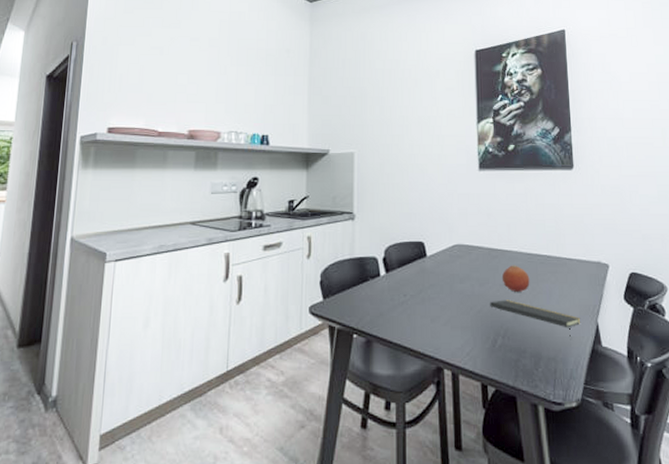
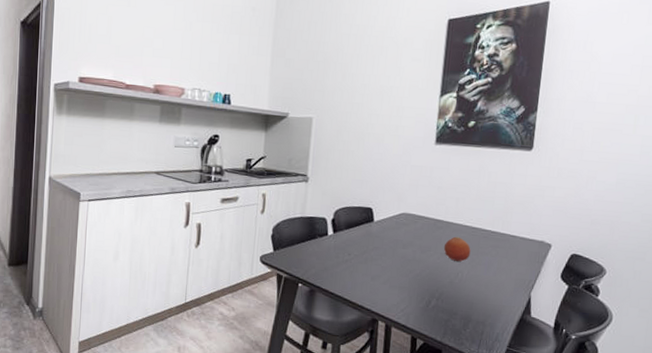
notepad: present [490,300,581,339] -> none [429,267,515,307]

